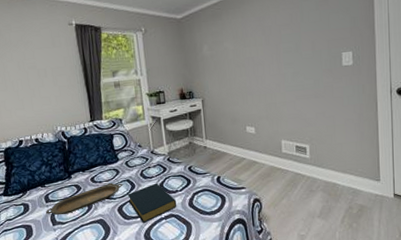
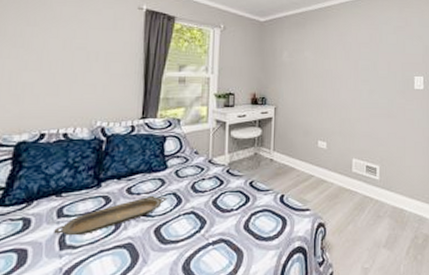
hardback book: present [127,183,177,223] -> none [170,199,230,250]

